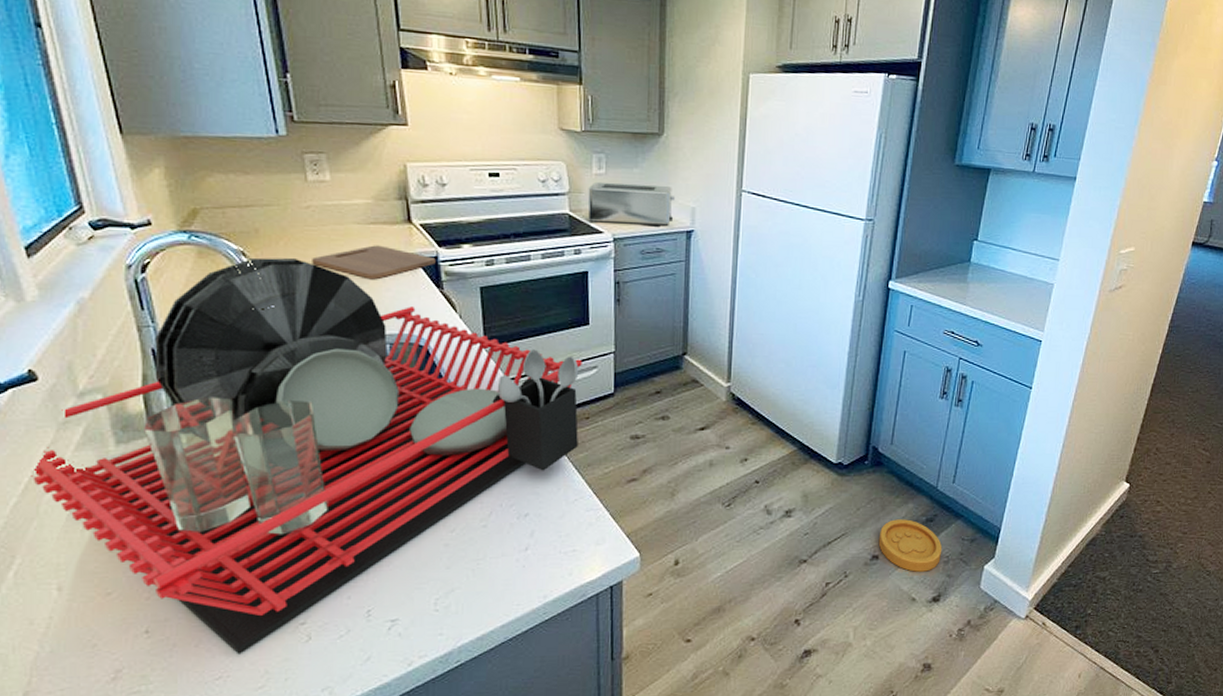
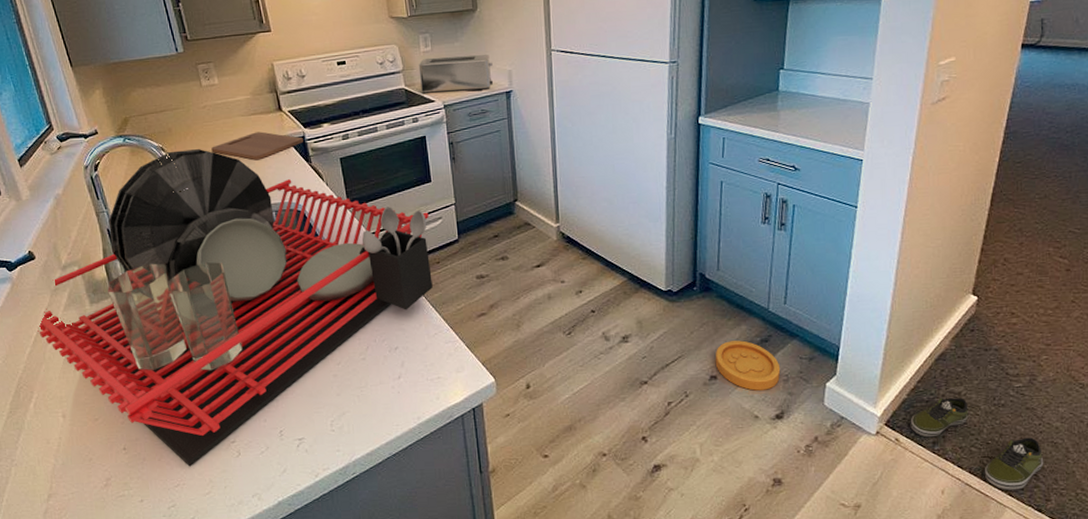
shoe: none [1057,583,1170,674] -> present [910,398,1044,490]

